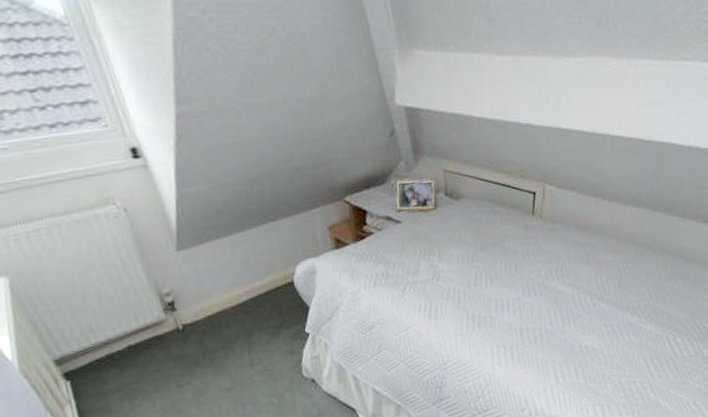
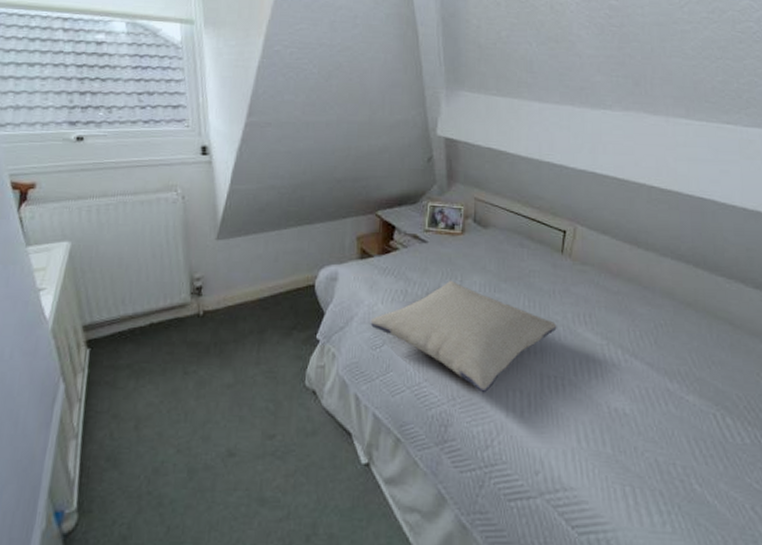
pillow: none [356,256,533,354] -> present [370,280,557,393]

